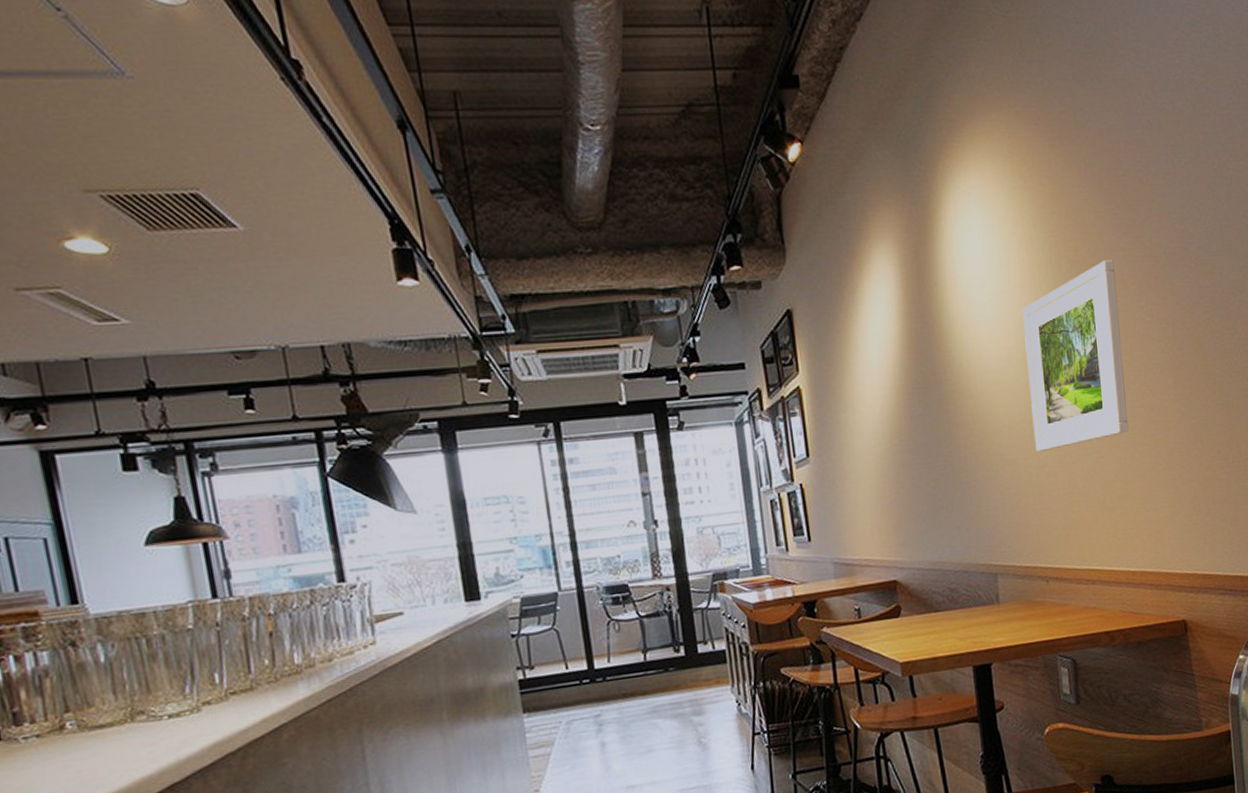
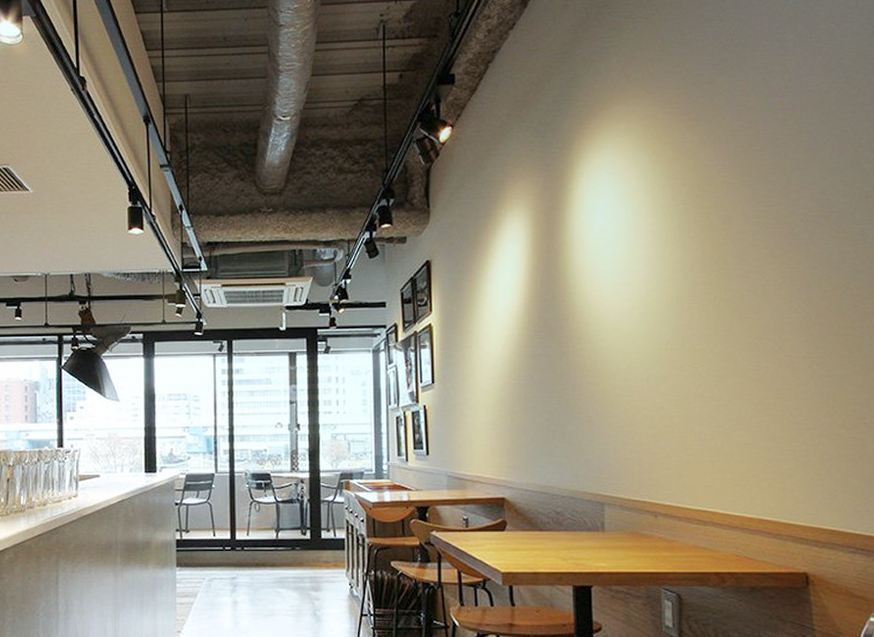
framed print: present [1022,260,1129,453] -> none [647,226,753,396]

